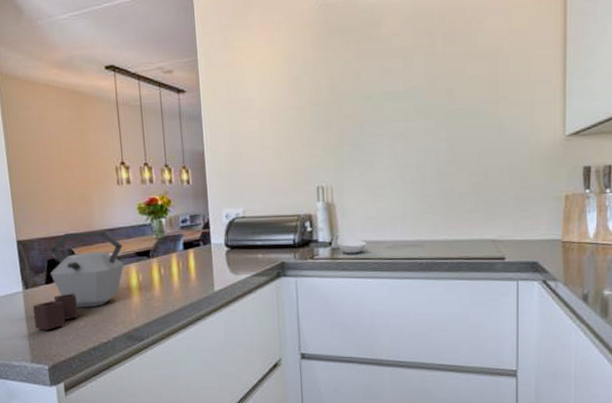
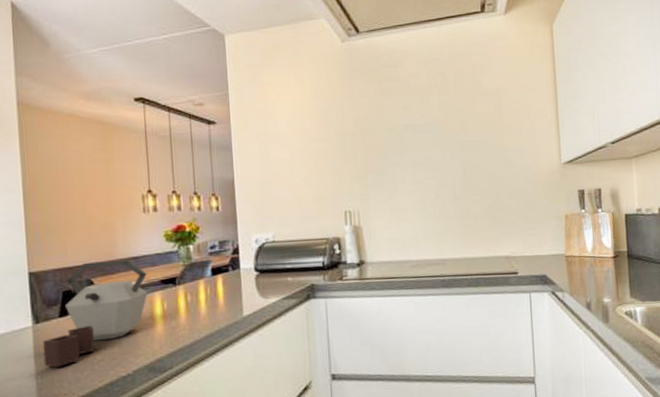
spoon rest: present [331,232,367,254] -> none [359,253,393,274]

